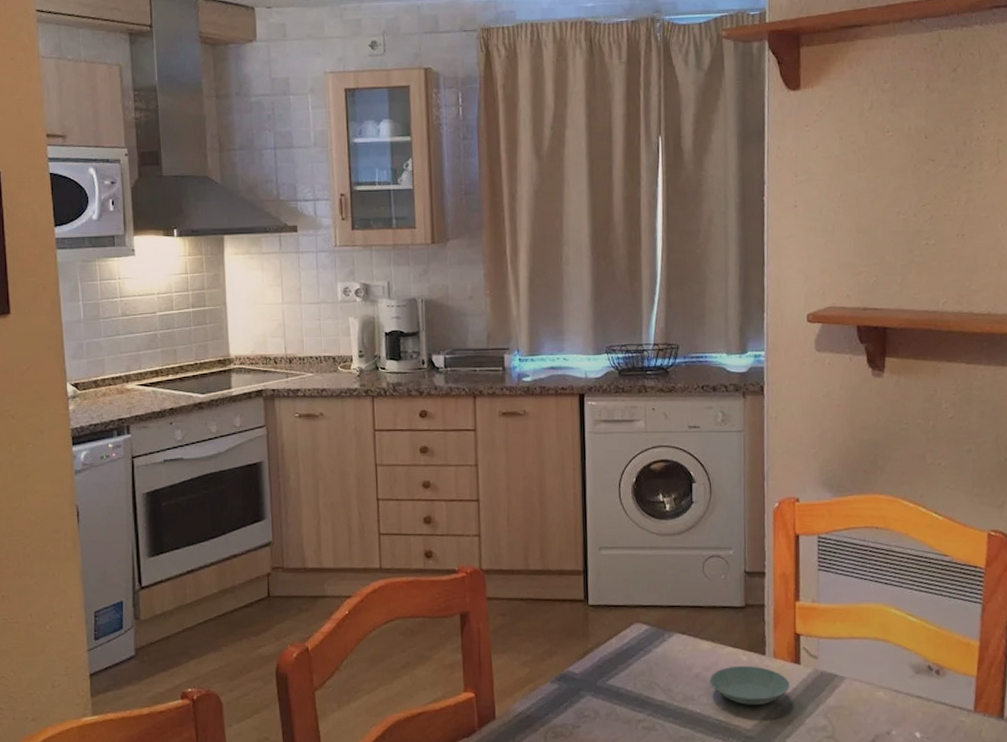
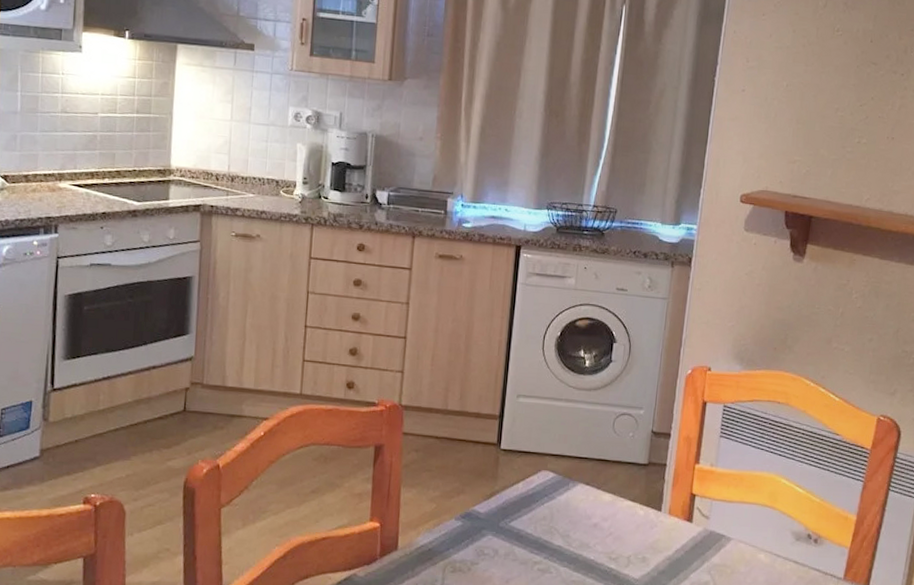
saucer: present [709,665,790,706] -> none [606,519,680,558]

